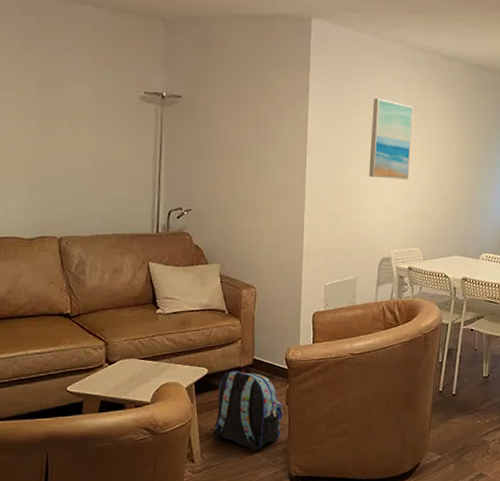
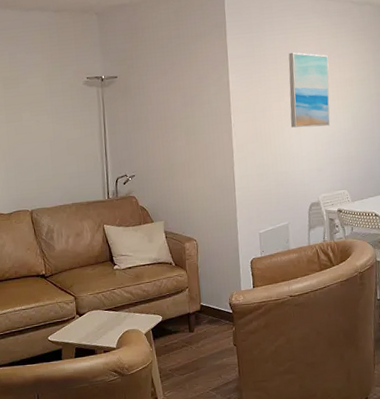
backpack: present [213,370,284,451] -> none [171,316,233,389]

